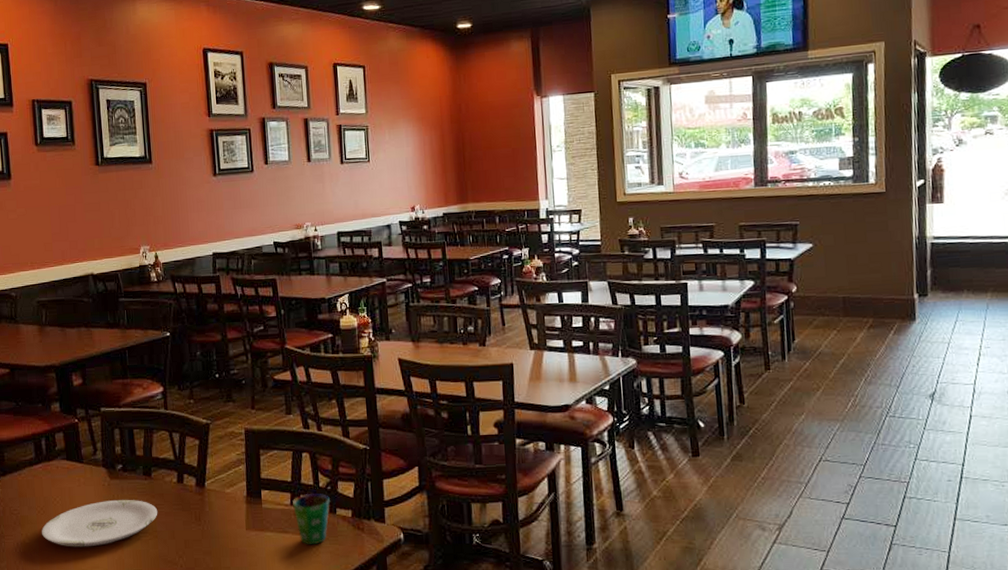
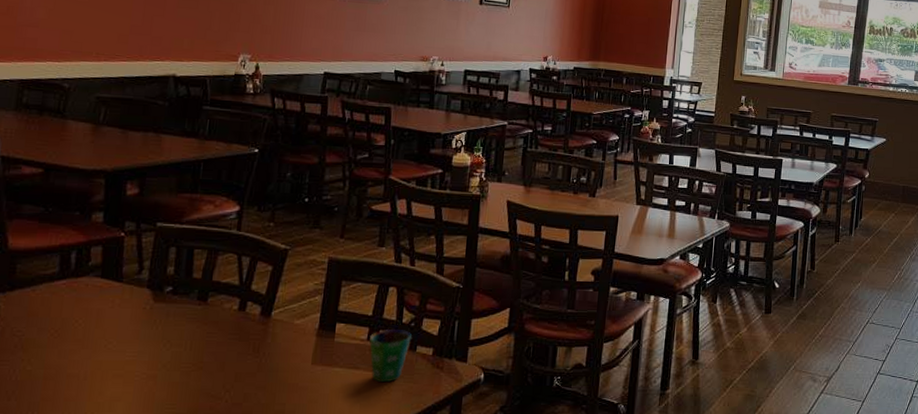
plate: present [42,499,158,547] -> none [51,325,208,377]

